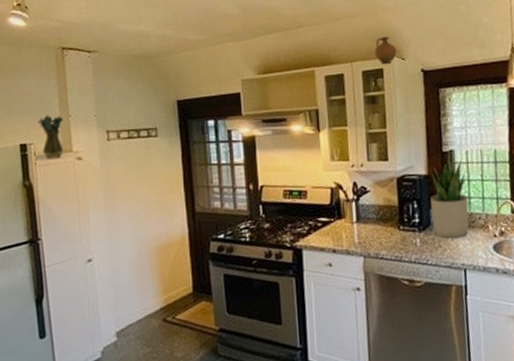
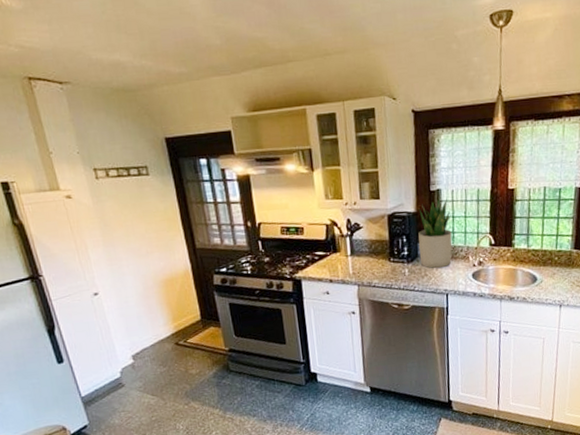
vase: present [38,114,64,160] -> none [16,151,51,198]
ceramic jug: present [374,36,397,65] -> none [366,75,388,105]

